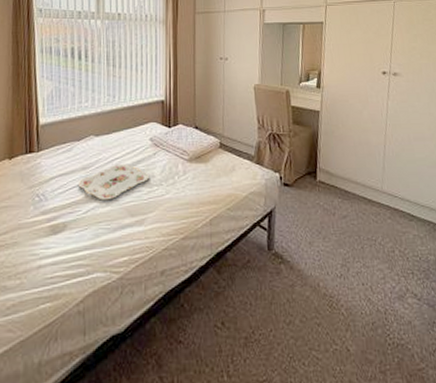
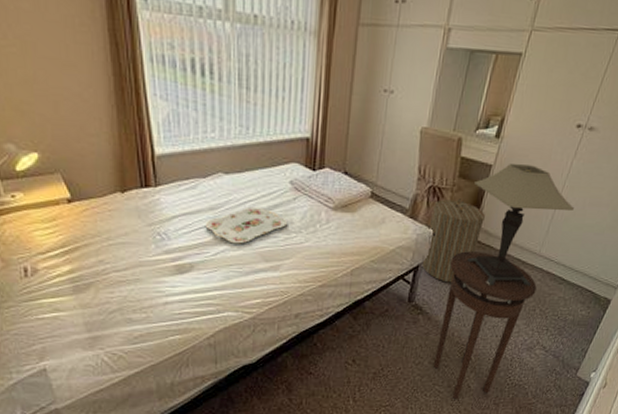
laundry hamper: none [274,143,324,227] -> present [421,199,485,283]
stool: none [301,192,390,369] -> present [434,251,537,400]
table lamp: none [308,109,401,227] -> present [466,164,574,286]

